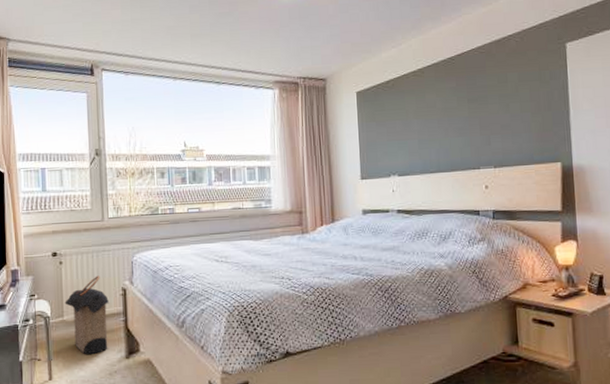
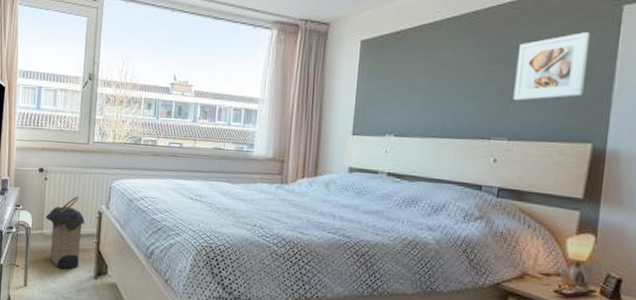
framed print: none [490,68,547,133] -> present [513,32,591,101]

